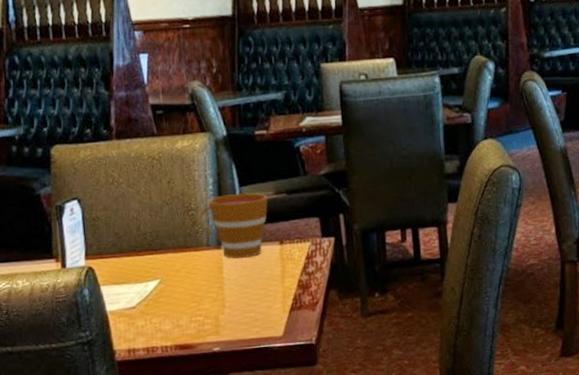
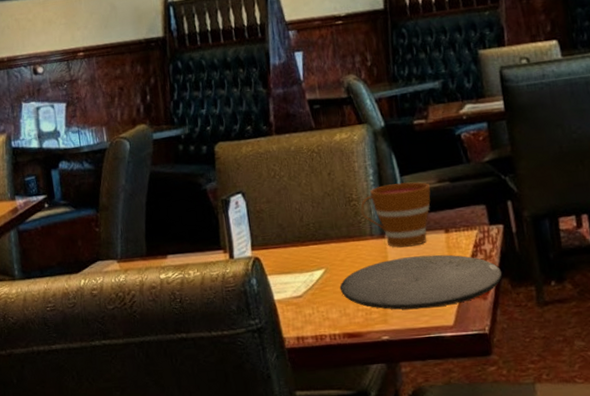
plate: none [173,266,331,321] -> present [339,254,503,310]

